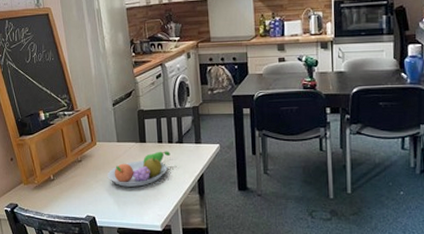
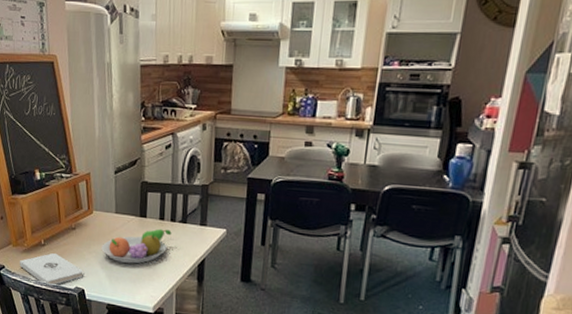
notepad: none [31,187,93,218] -> present [19,253,83,286]

